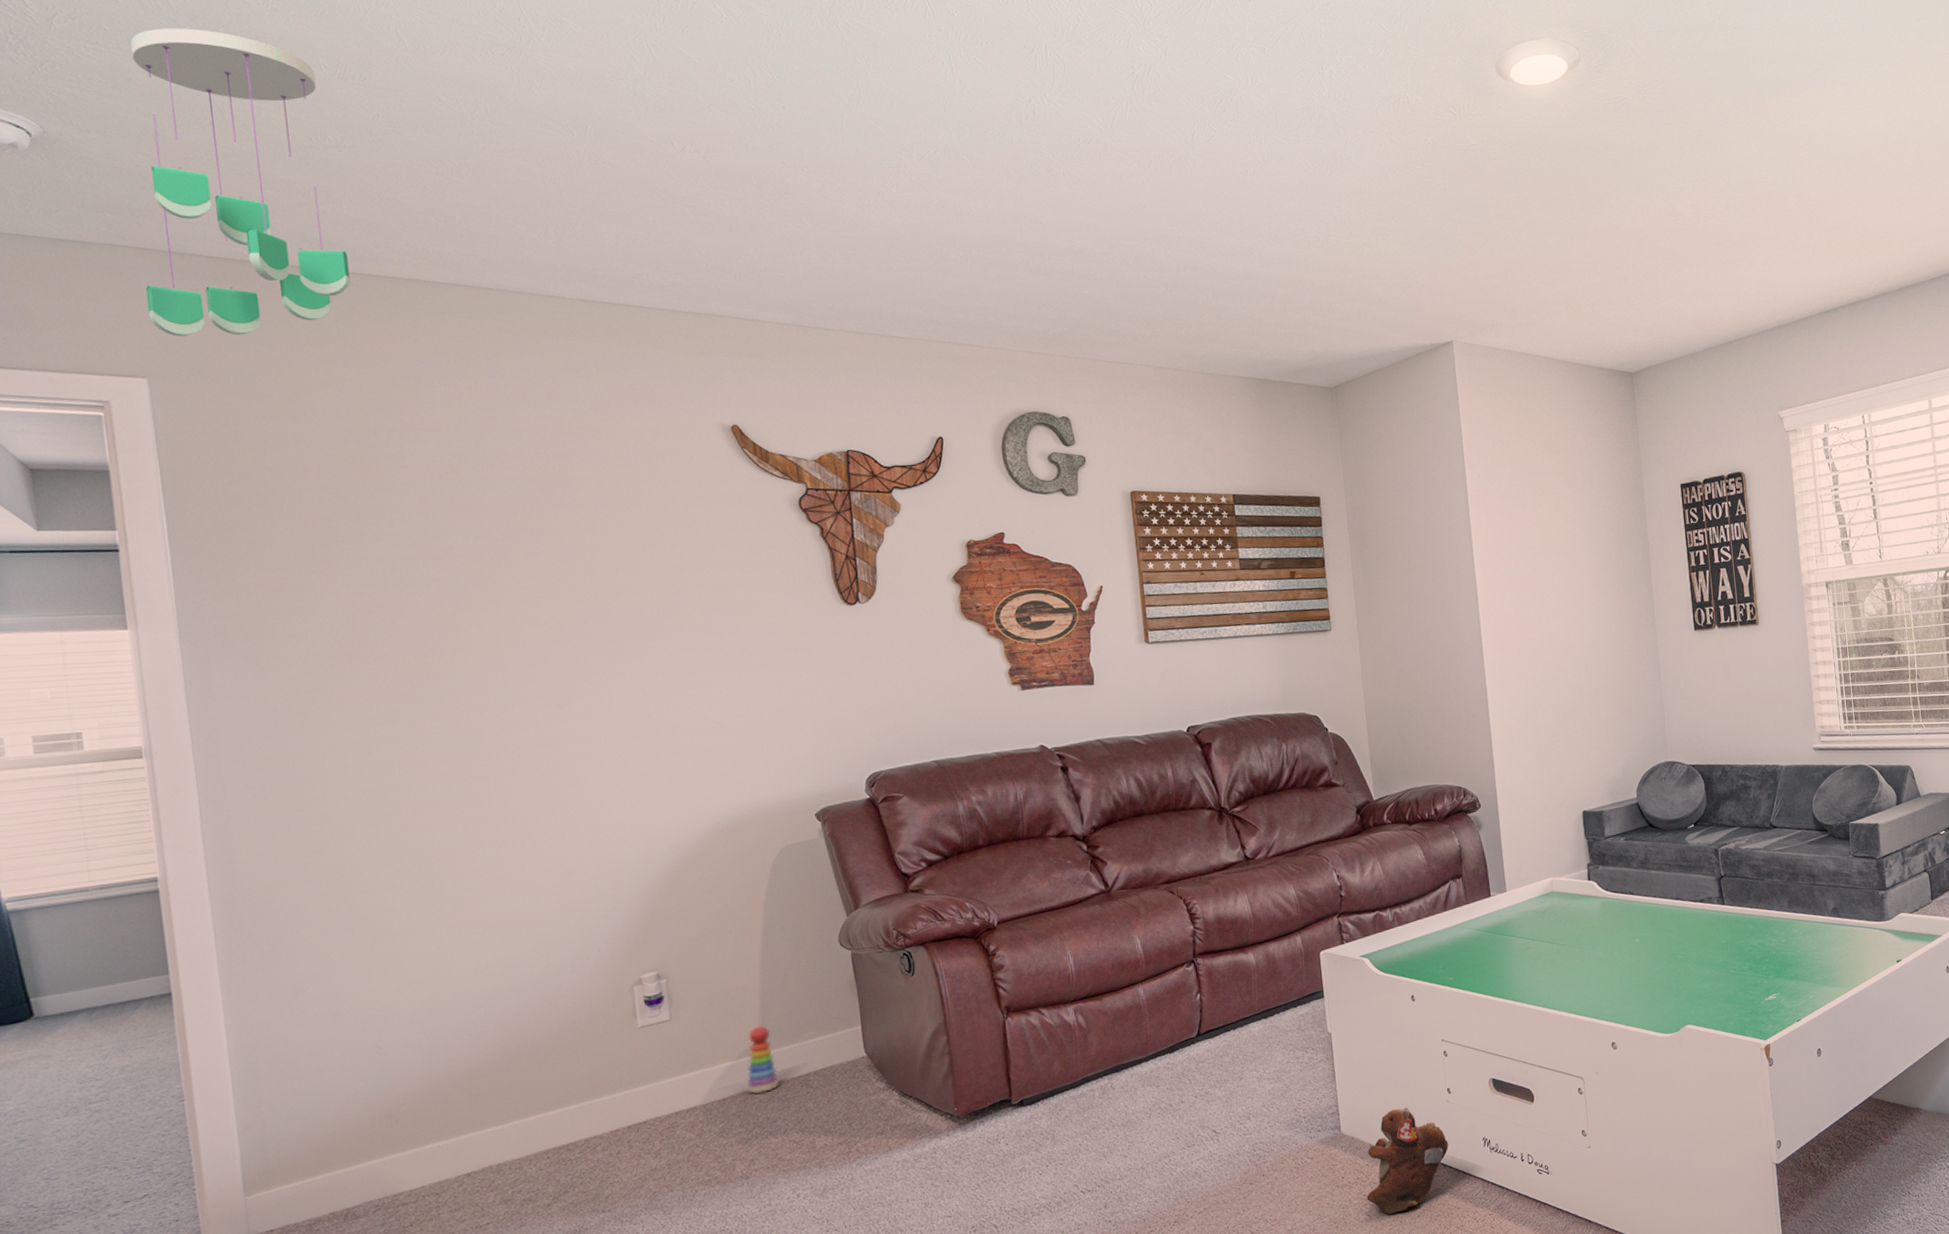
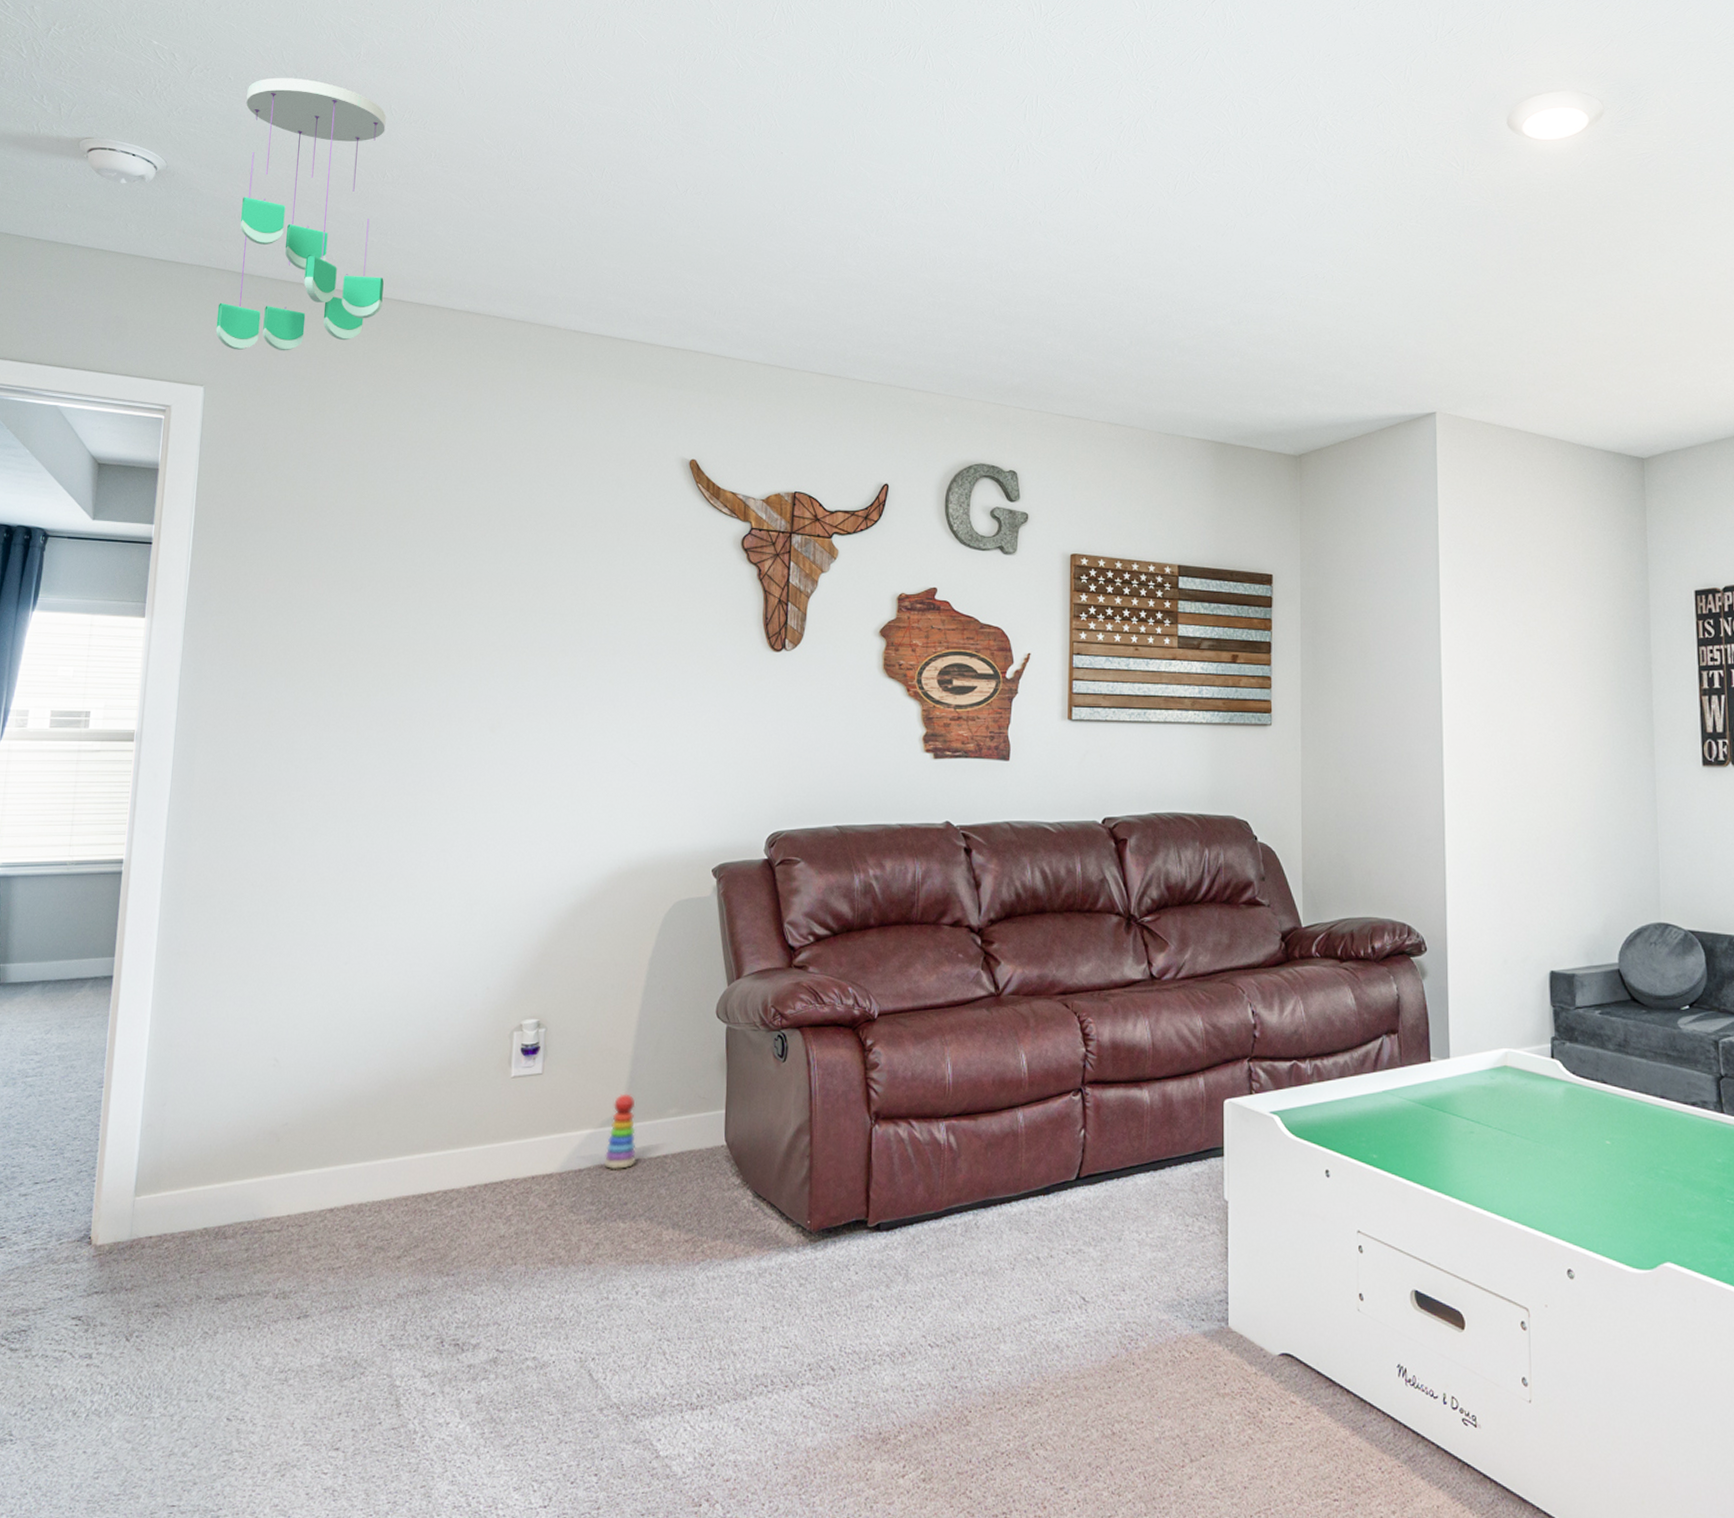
plush toy: present [1366,1107,1449,1215] -> none [1251,1308,1355,1443]

